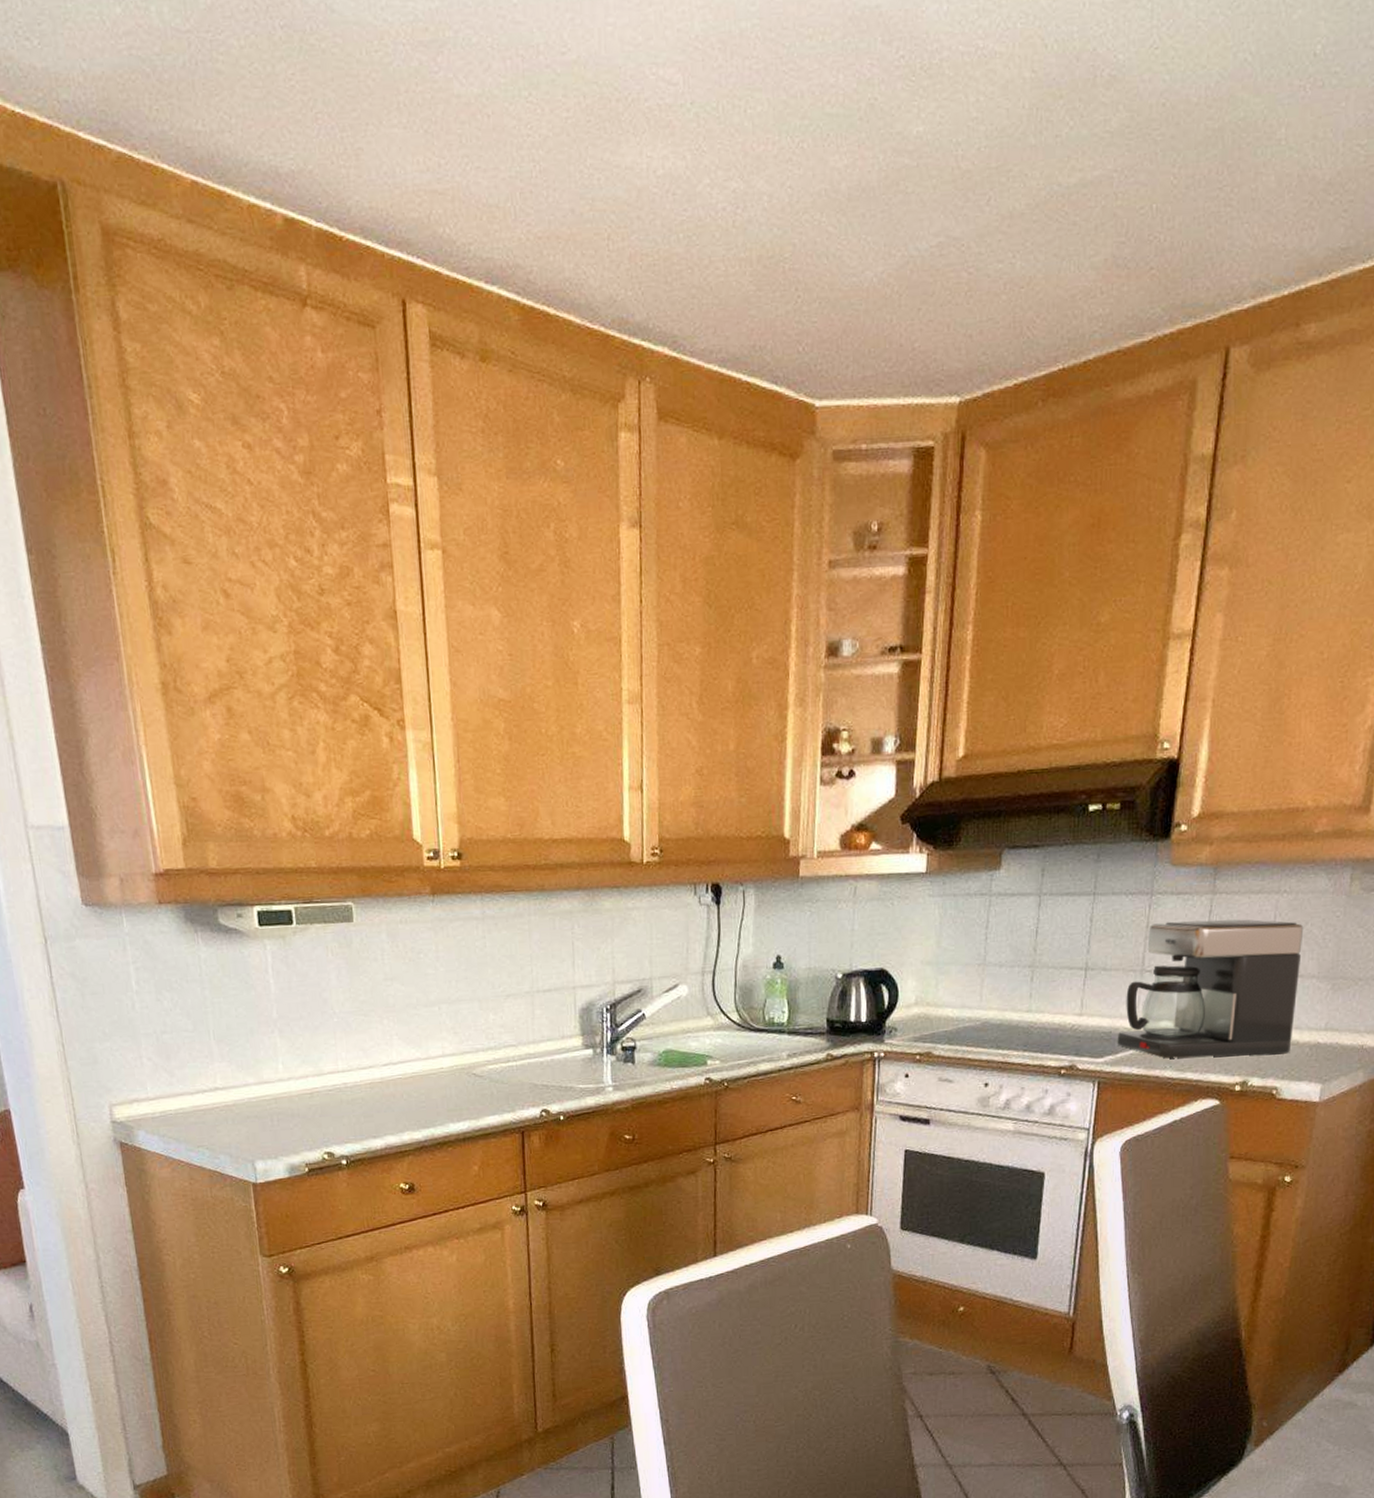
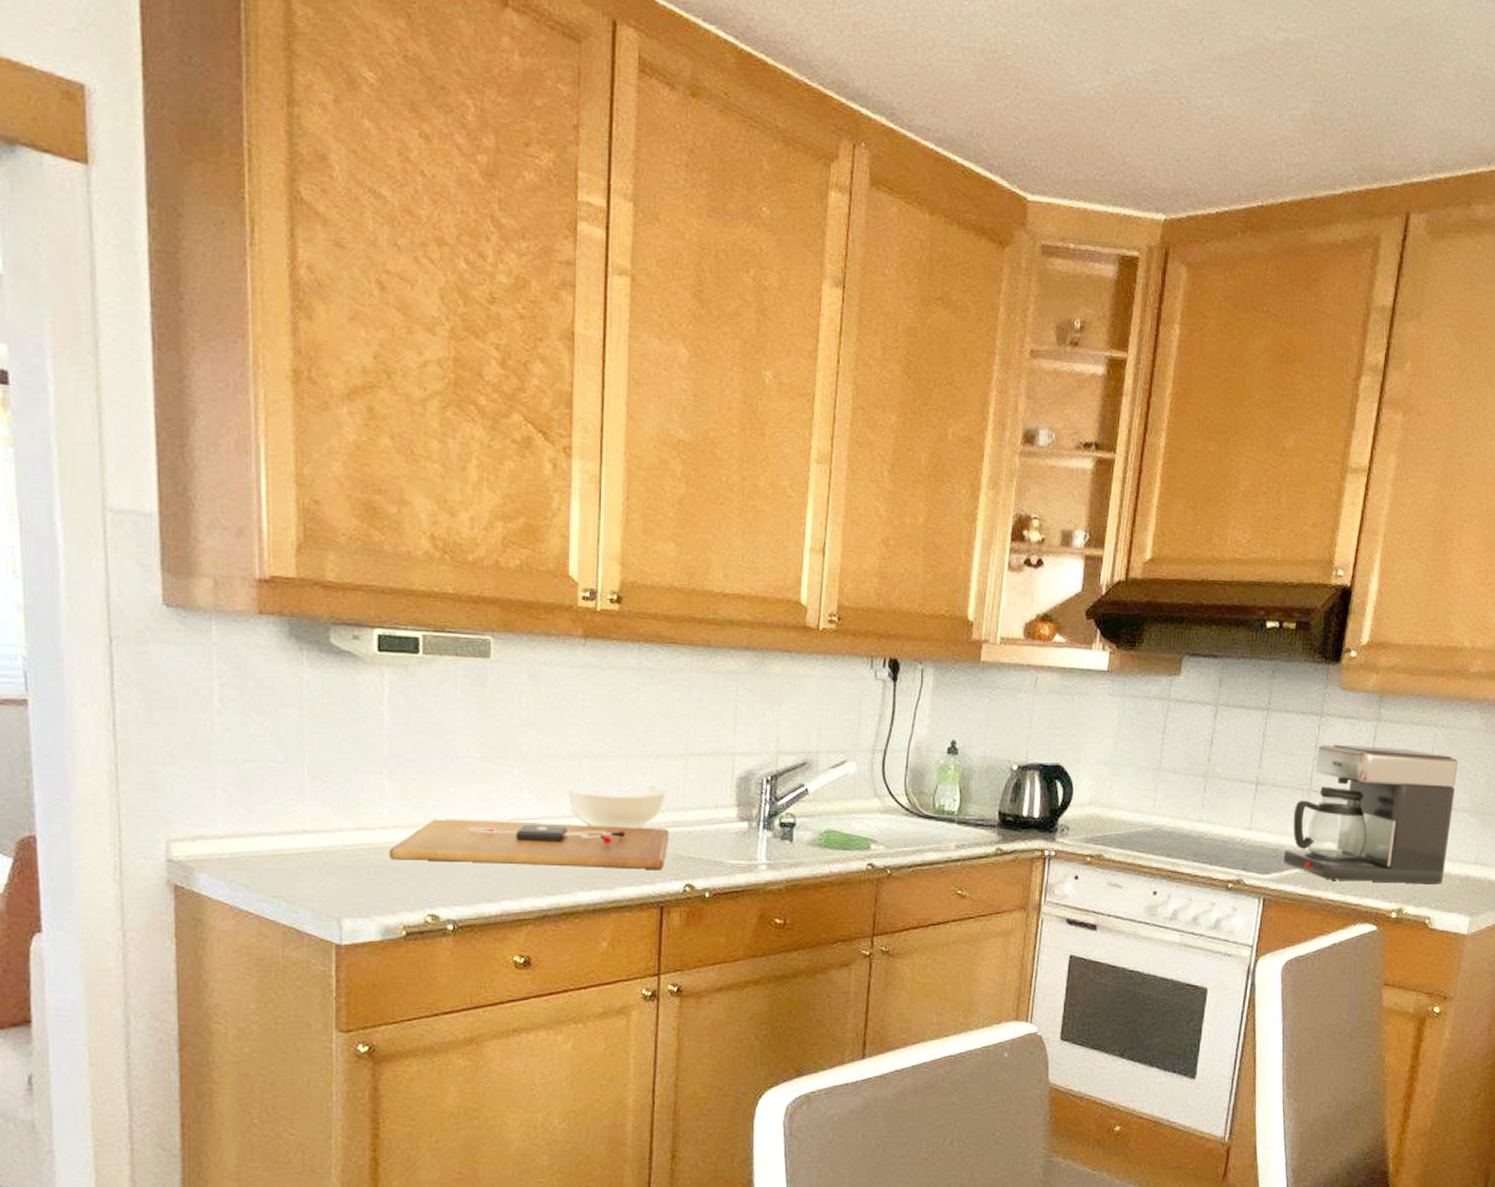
cutting board: none [286,1061,524,1107] -> present [388,818,670,869]
bowl: none [430,1024,518,1065] -> present [566,786,667,828]

